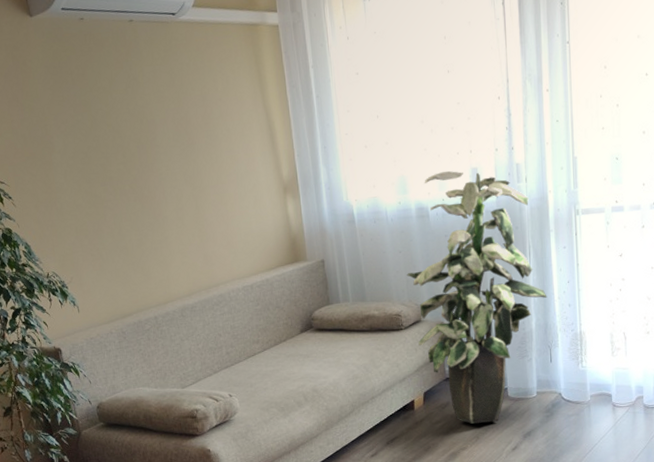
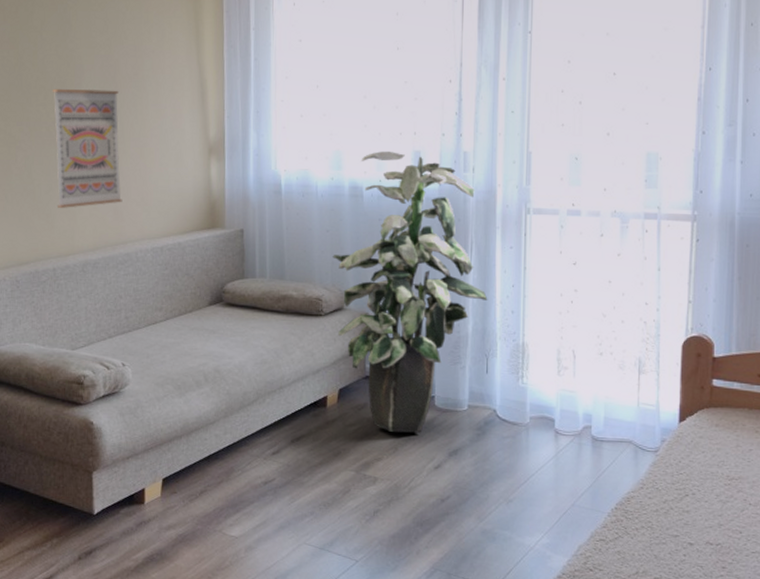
wall art: none [129,141,210,260] -> present [52,88,123,208]

